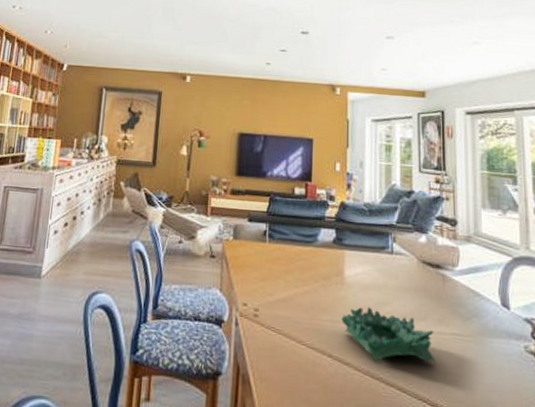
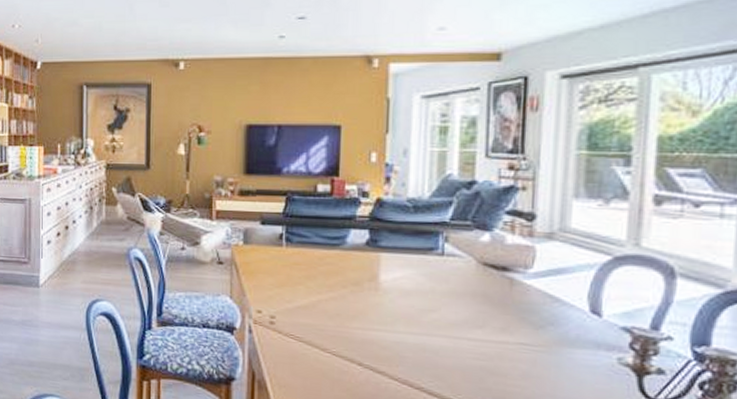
decorative bowl: present [341,307,436,362] -> none [374,314,493,373]

